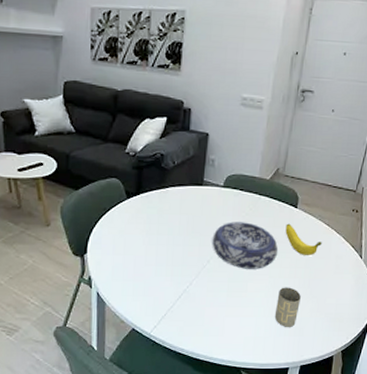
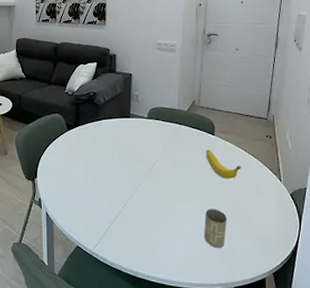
decorative bowl: present [212,222,279,269] -> none [141,149,201,192]

